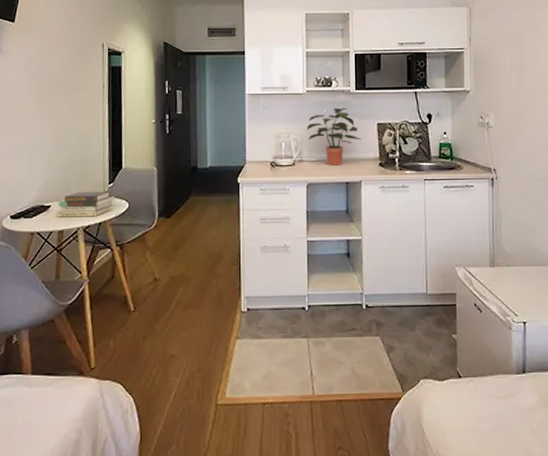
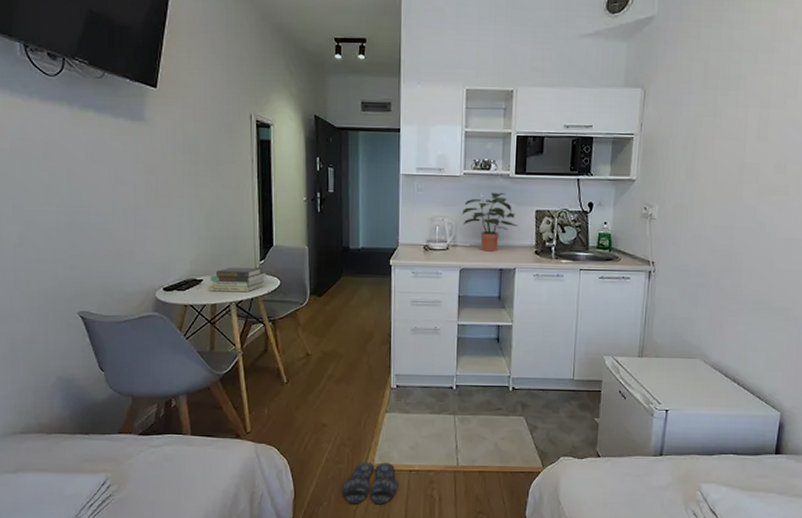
slippers: none [192,395,251,446] -> present [342,462,398,505]

